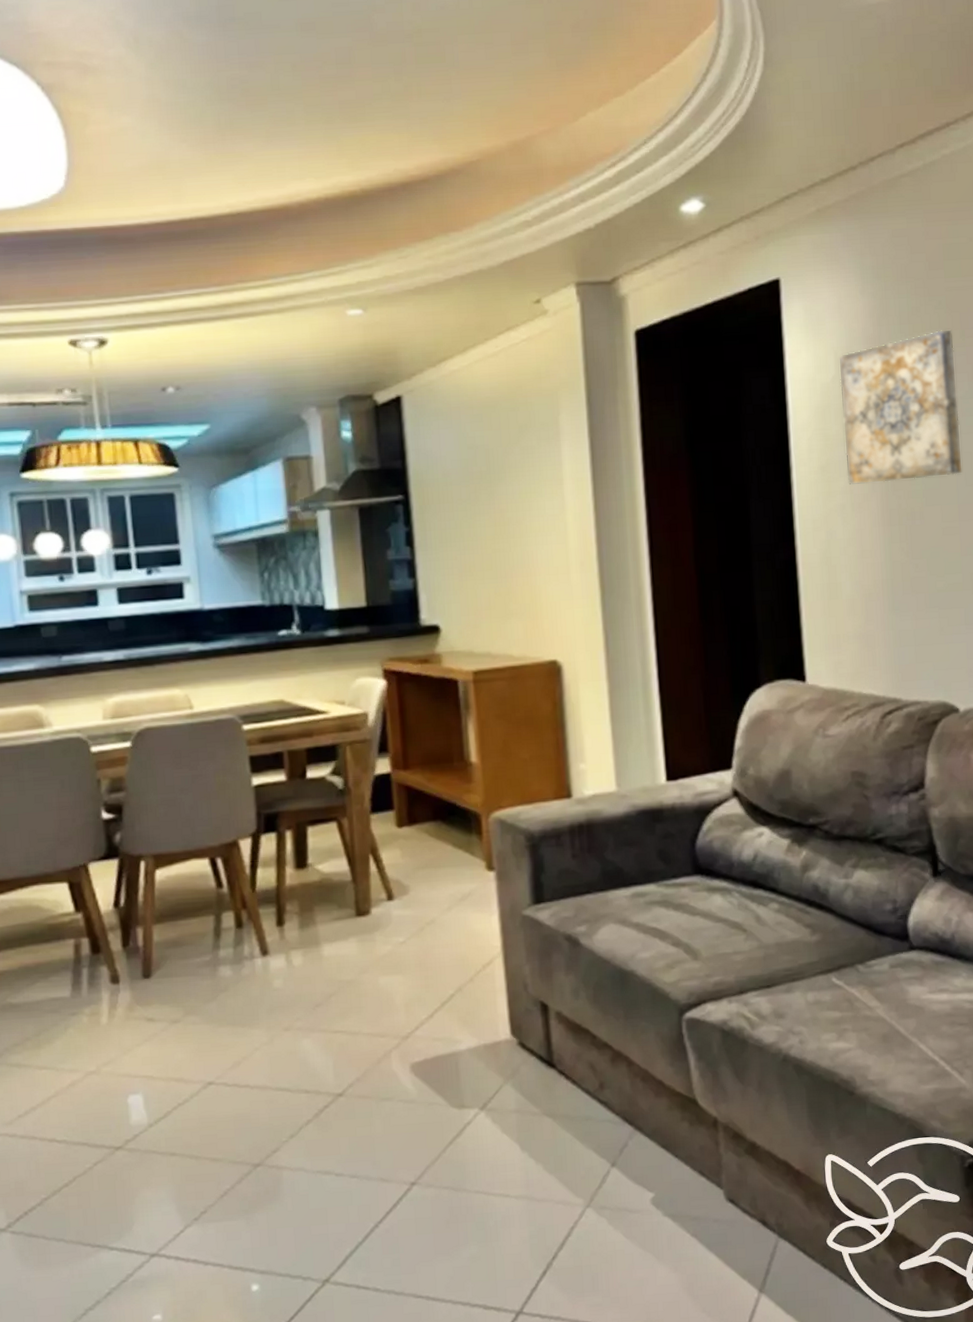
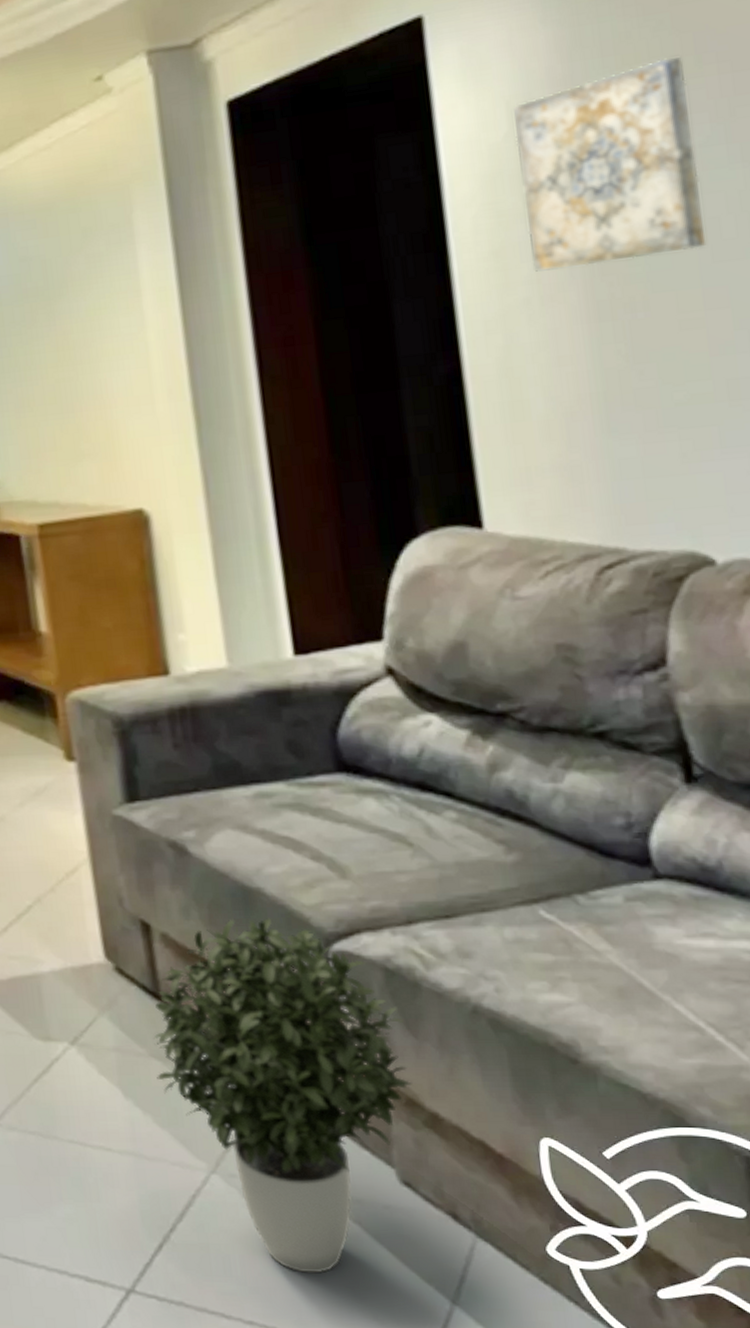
potted plant: none [546,994,738,1281] -> present [153,918,412,1274]

